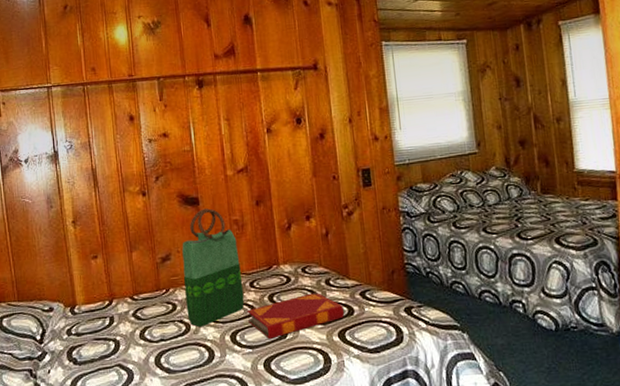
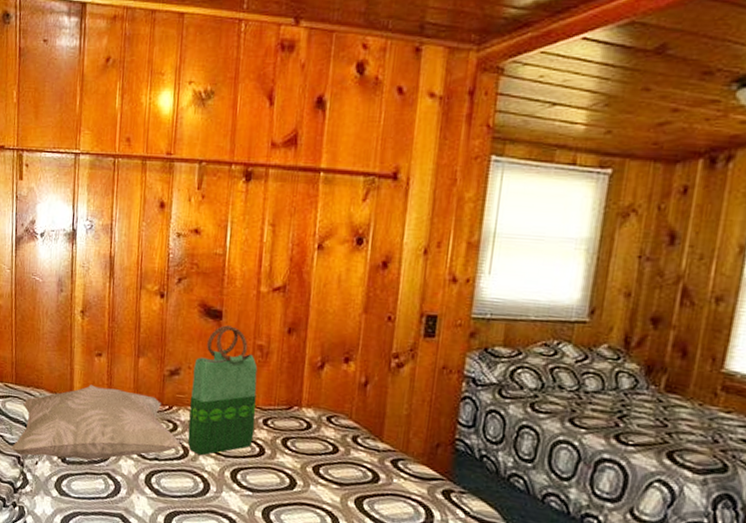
decorative pillow: none [21,284,183,367] -> present [11,384,182,461]
hardback book: present [246,292,344,339] -> none [253,446,368,487]

